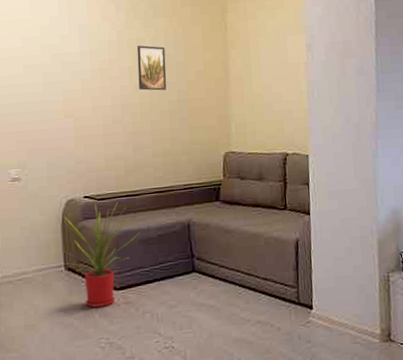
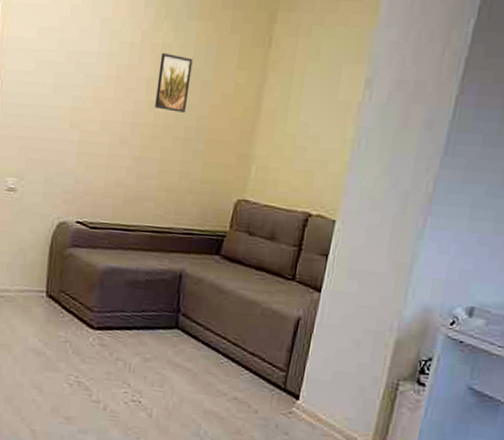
house plant: present [63,202,140,308] -> none [47,231,128,344]

